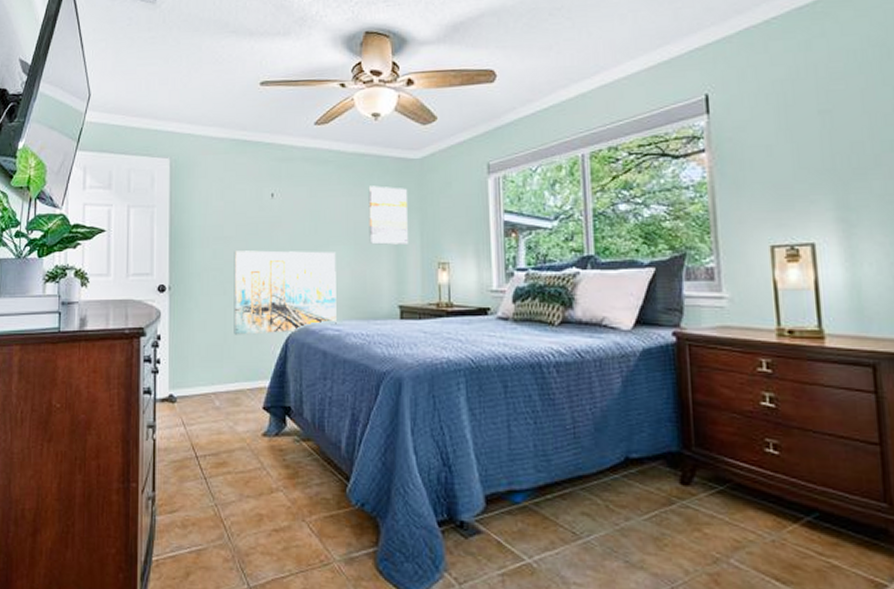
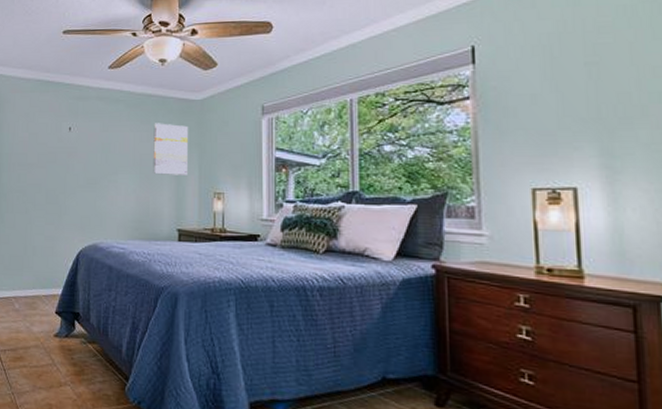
wall art: present [234,250,337,335] -> none [33,176,123,249]

